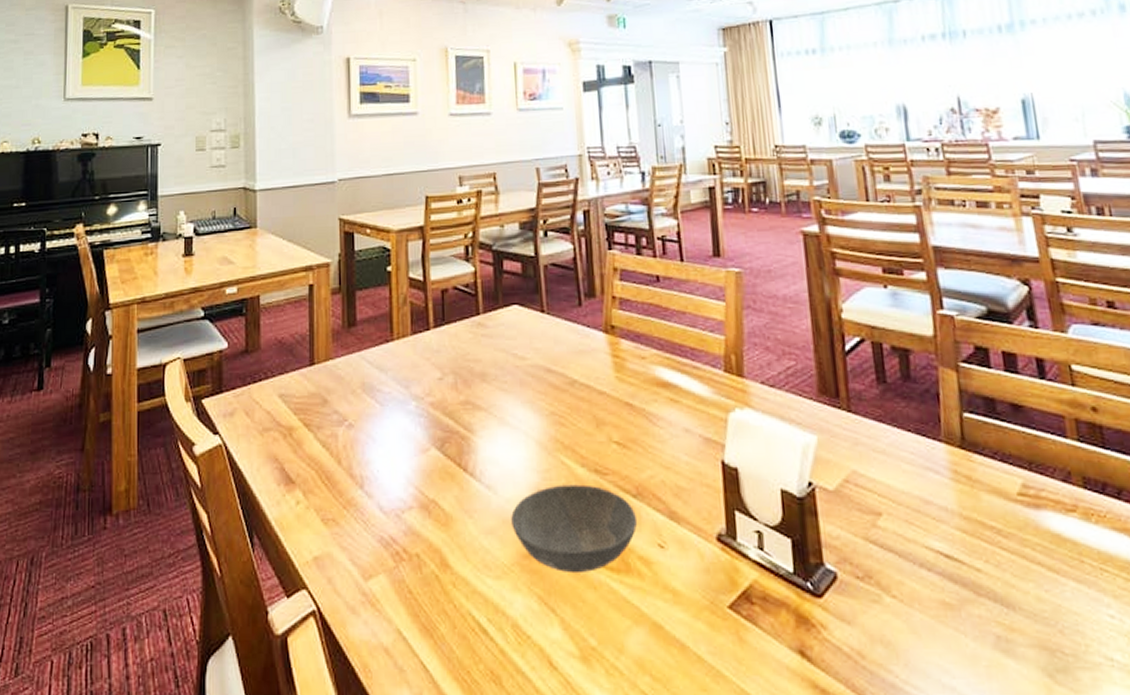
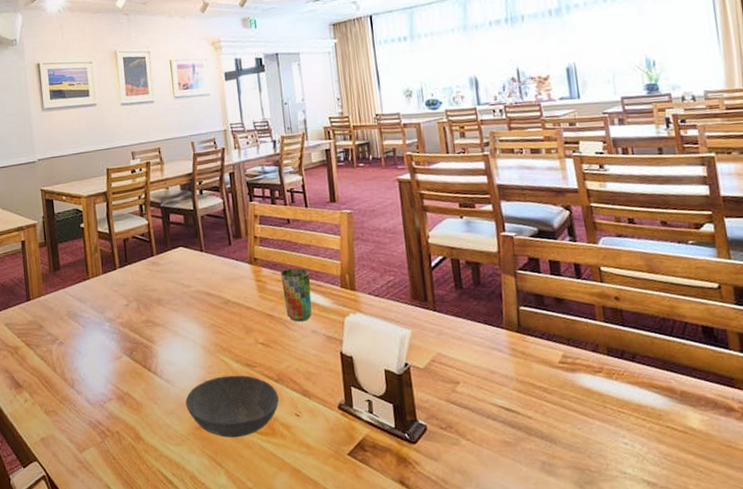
cup: none [645,342,685,416] -> present [281,268,312,322]

